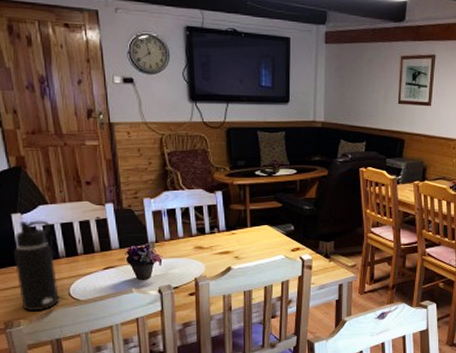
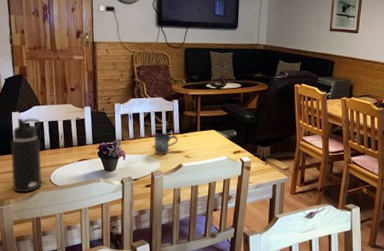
mug: none [194,231,225,257] -> present [153,133,178,155]

